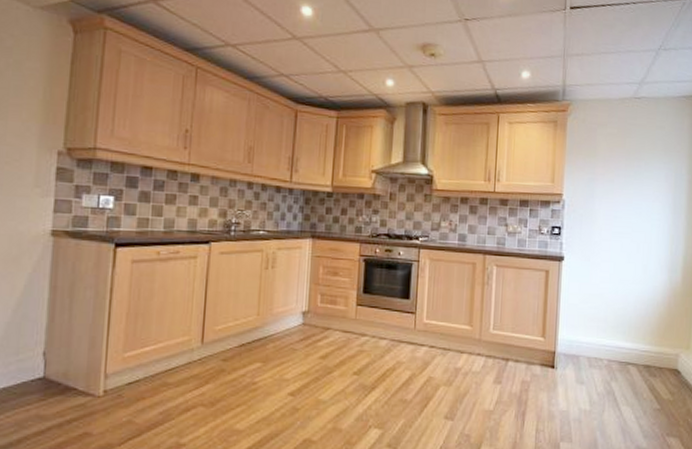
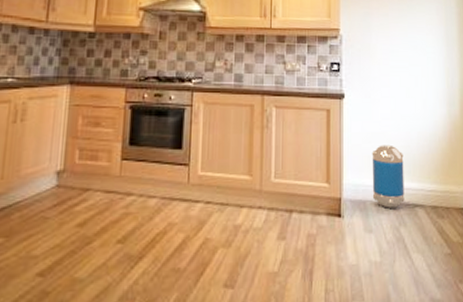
trash can: none [586,306,620,365] -> present [372,144,405,209]

